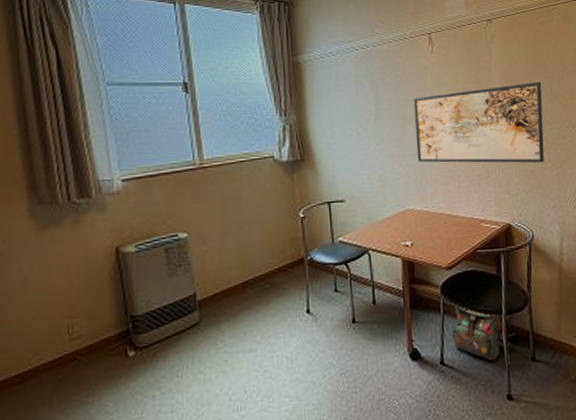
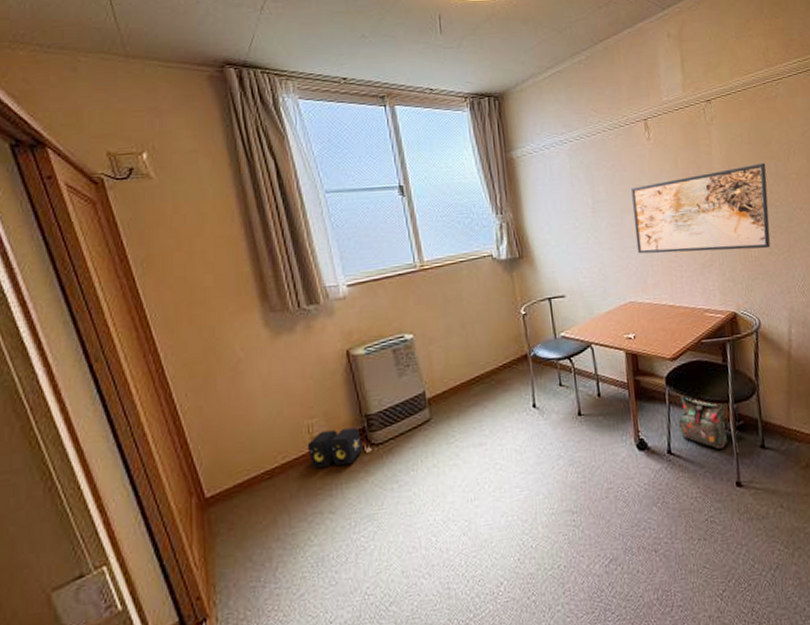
speaker: none [65,329,126,373] -> present [307,427,363,469]

